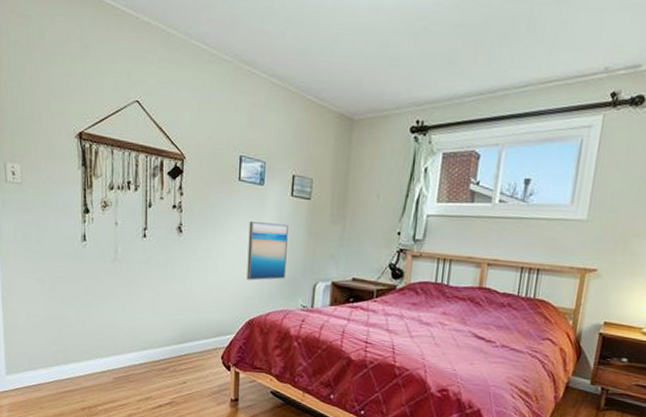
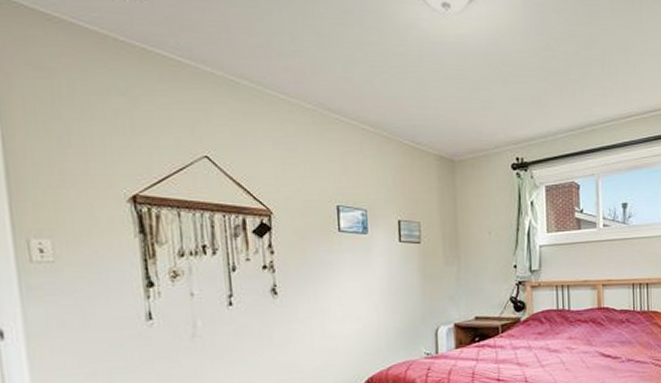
wall art: present [246,221,288,281] -> none [356,272,403,335]

